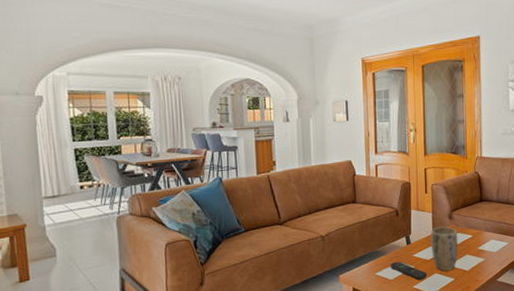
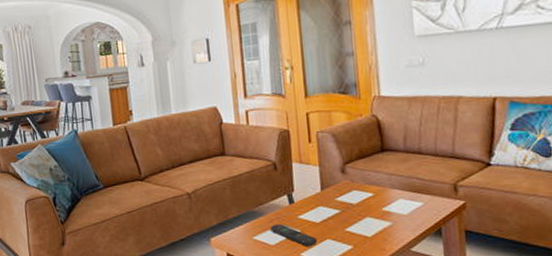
plant pot: present [430,226,458,271] -> none [319,182,356,237]

